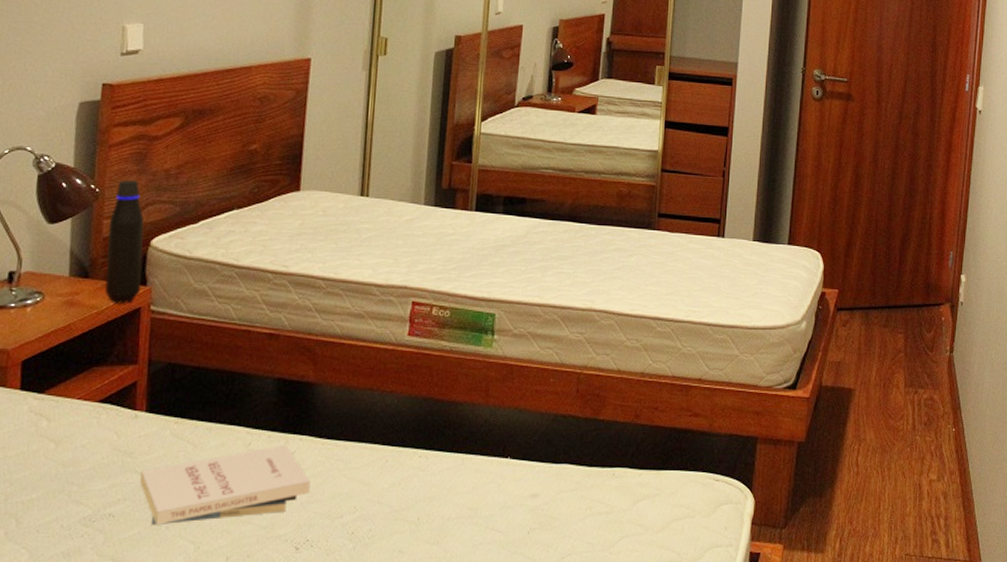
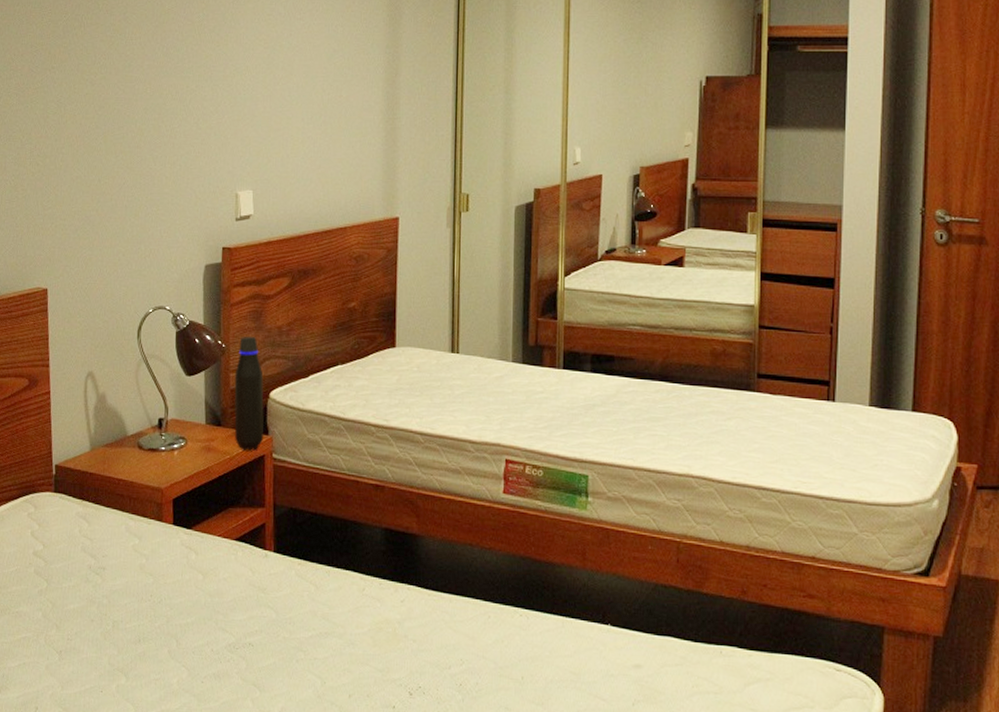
books: present [139,444,311,525] -> none [272,592,420,658]

